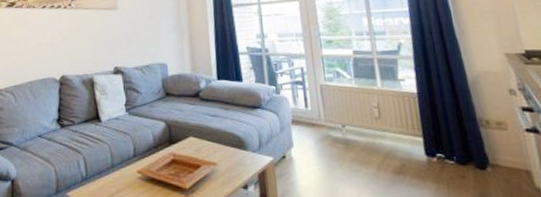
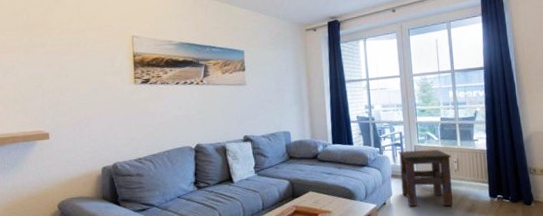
side table: none [299,90,375,165] -> present [398,149,453,207]

